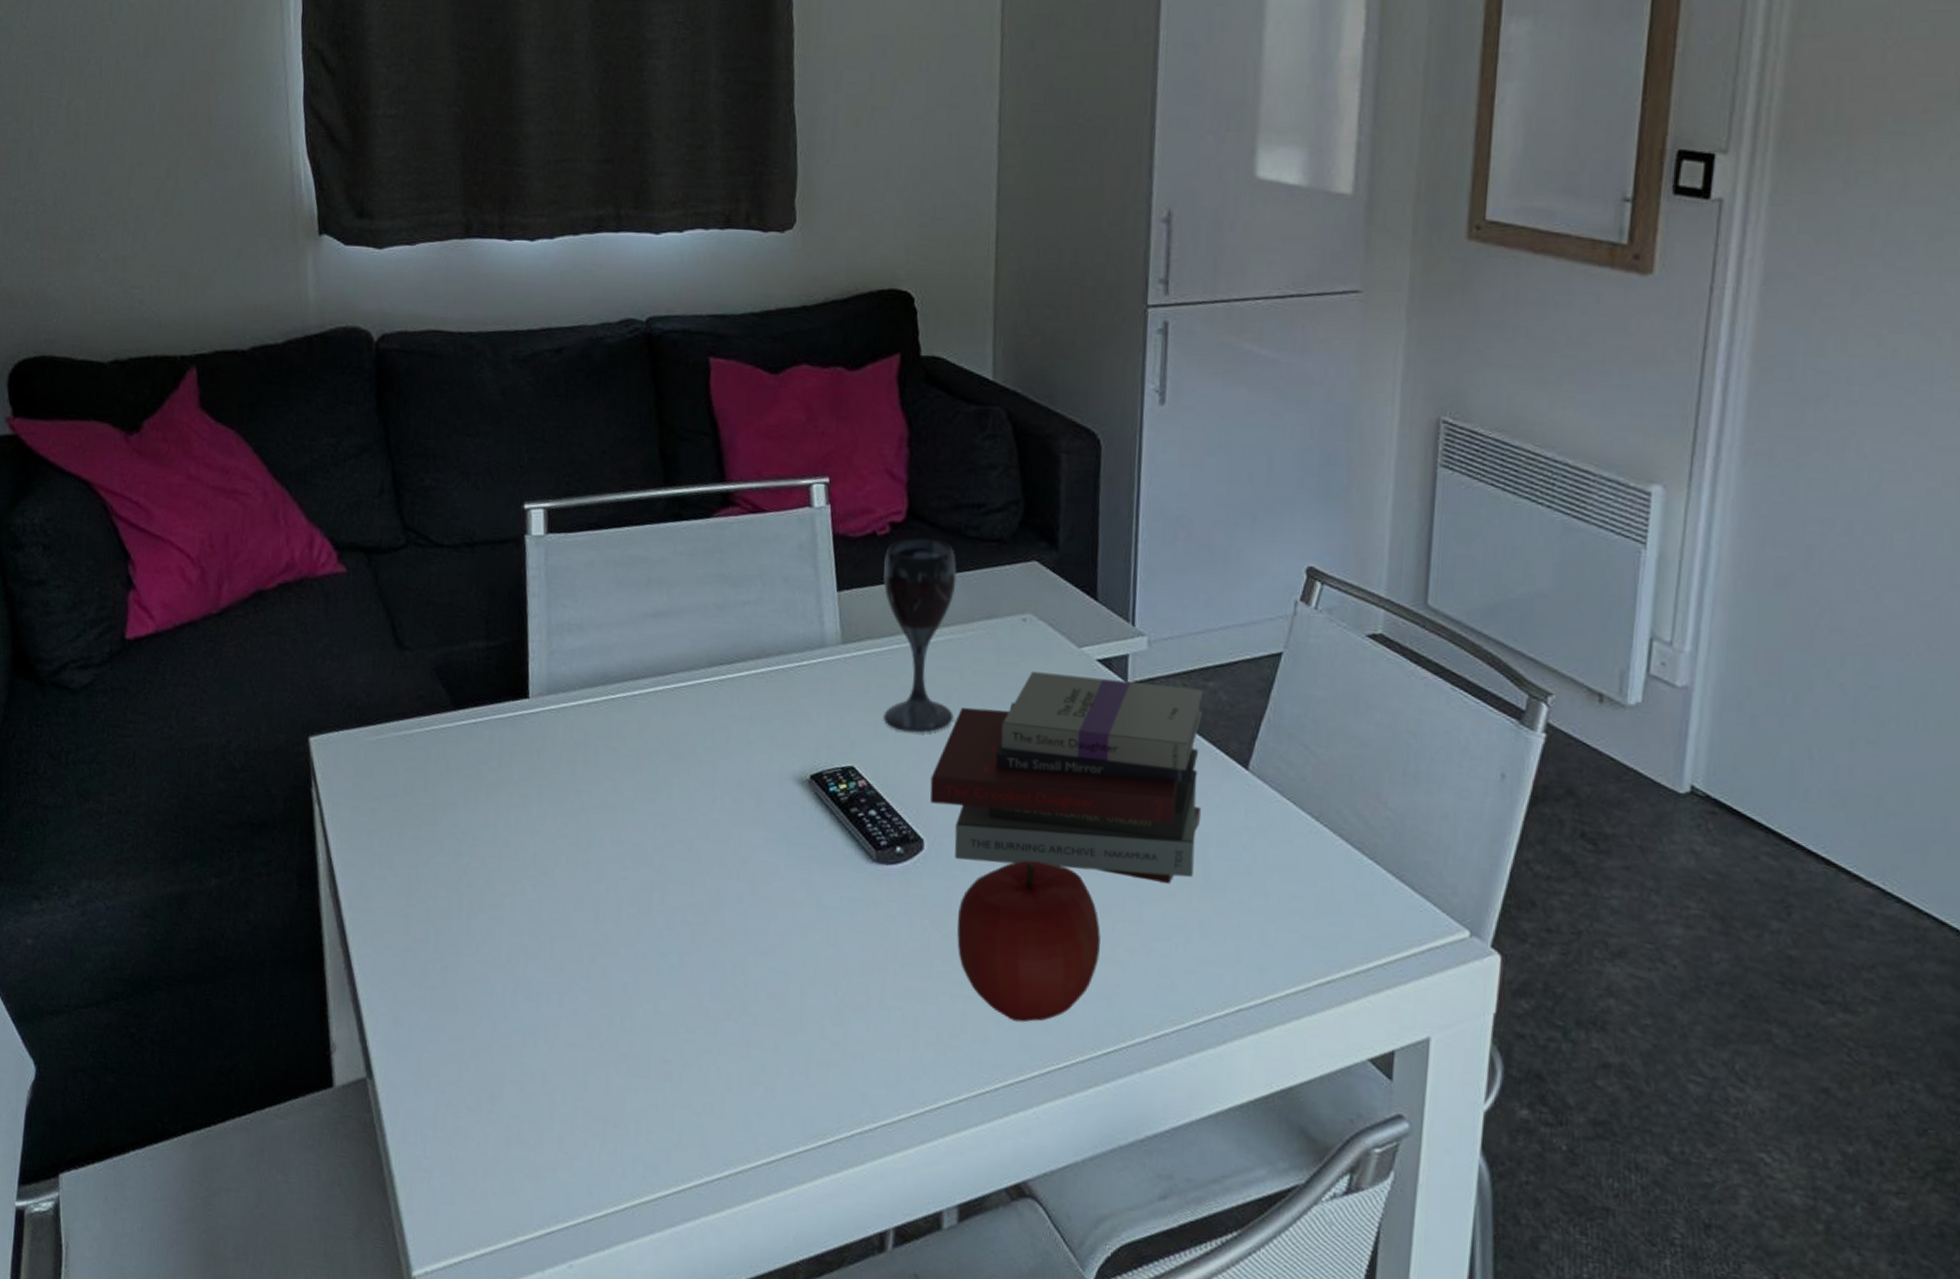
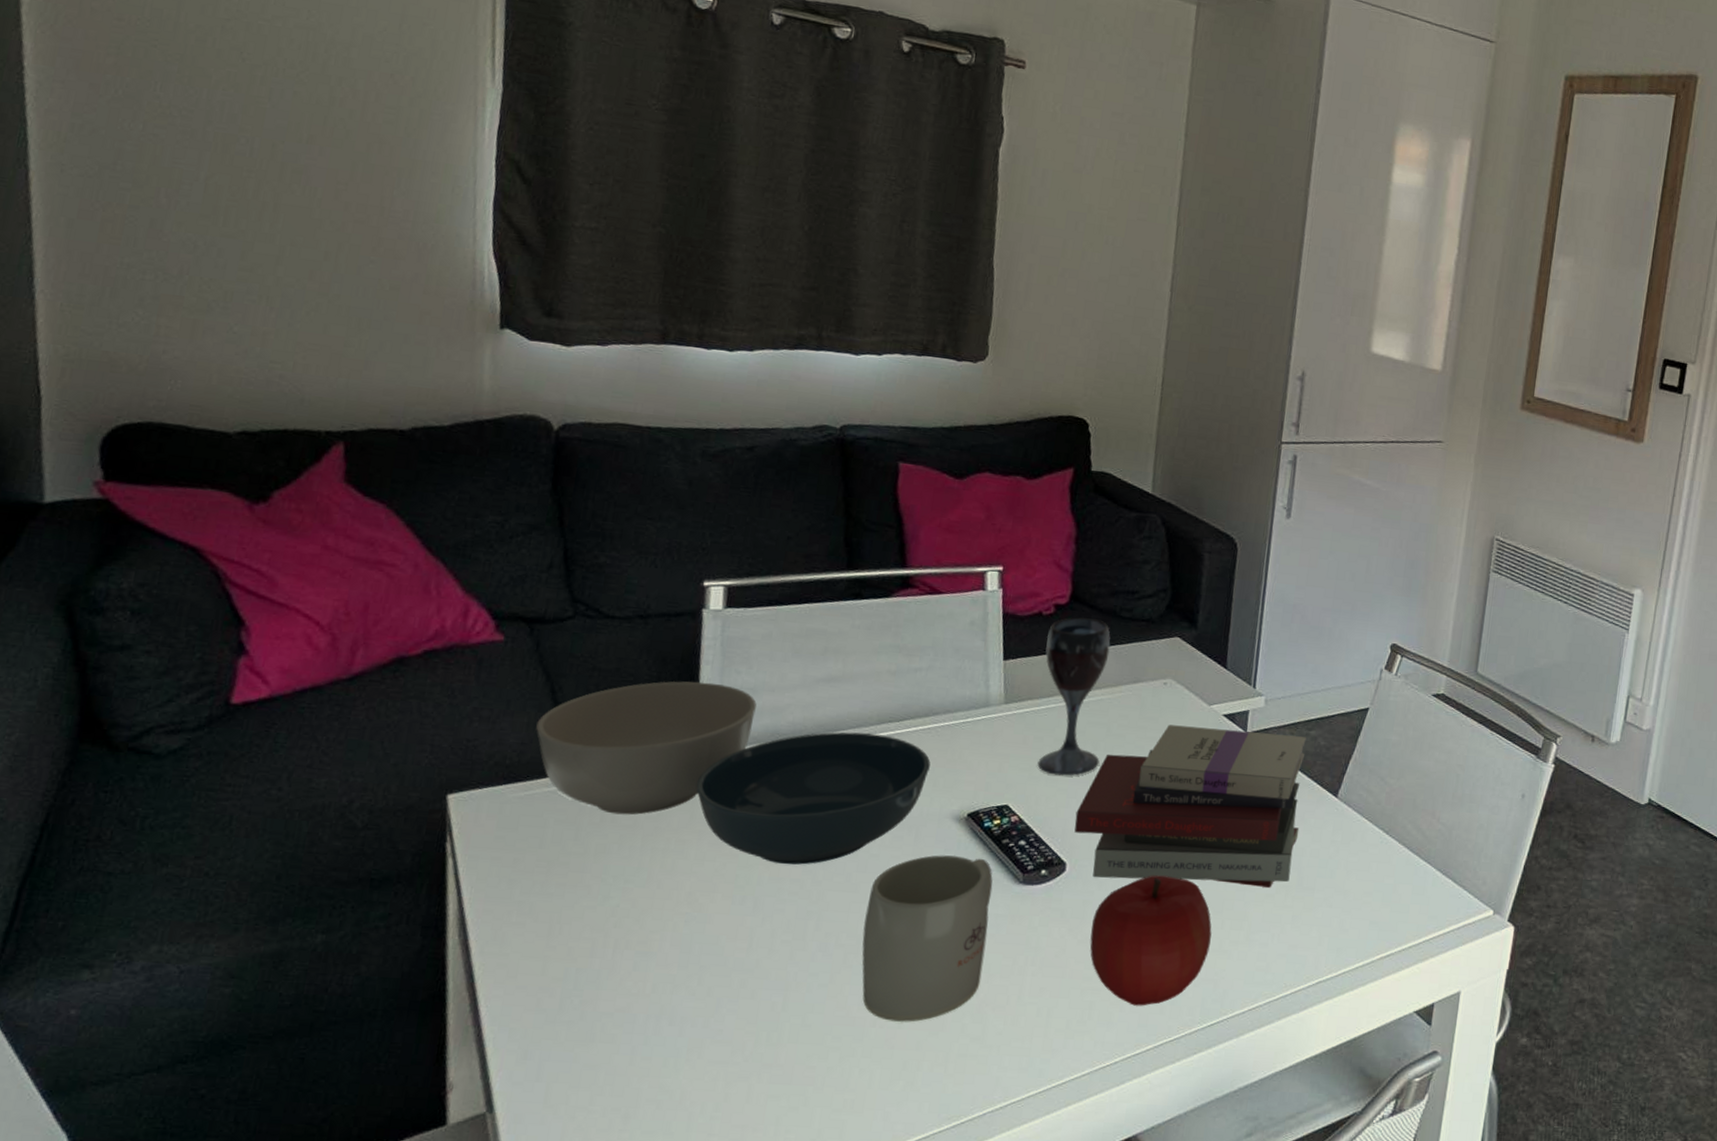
bowl: none [381,616,585,765] -> present [536,681,757,815]
bowl: none [532,675,767,828] -> present [695,732,931,865]
mug: none [709,823,844,1019] -> present [861,855,993,1022]

